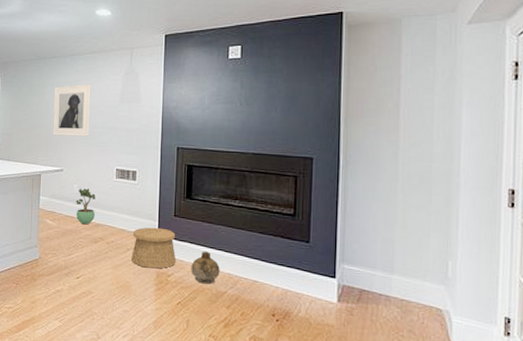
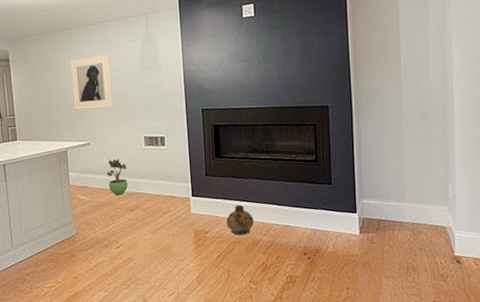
basket: present [132,227,176,269] -> none [167,188,212,228]

